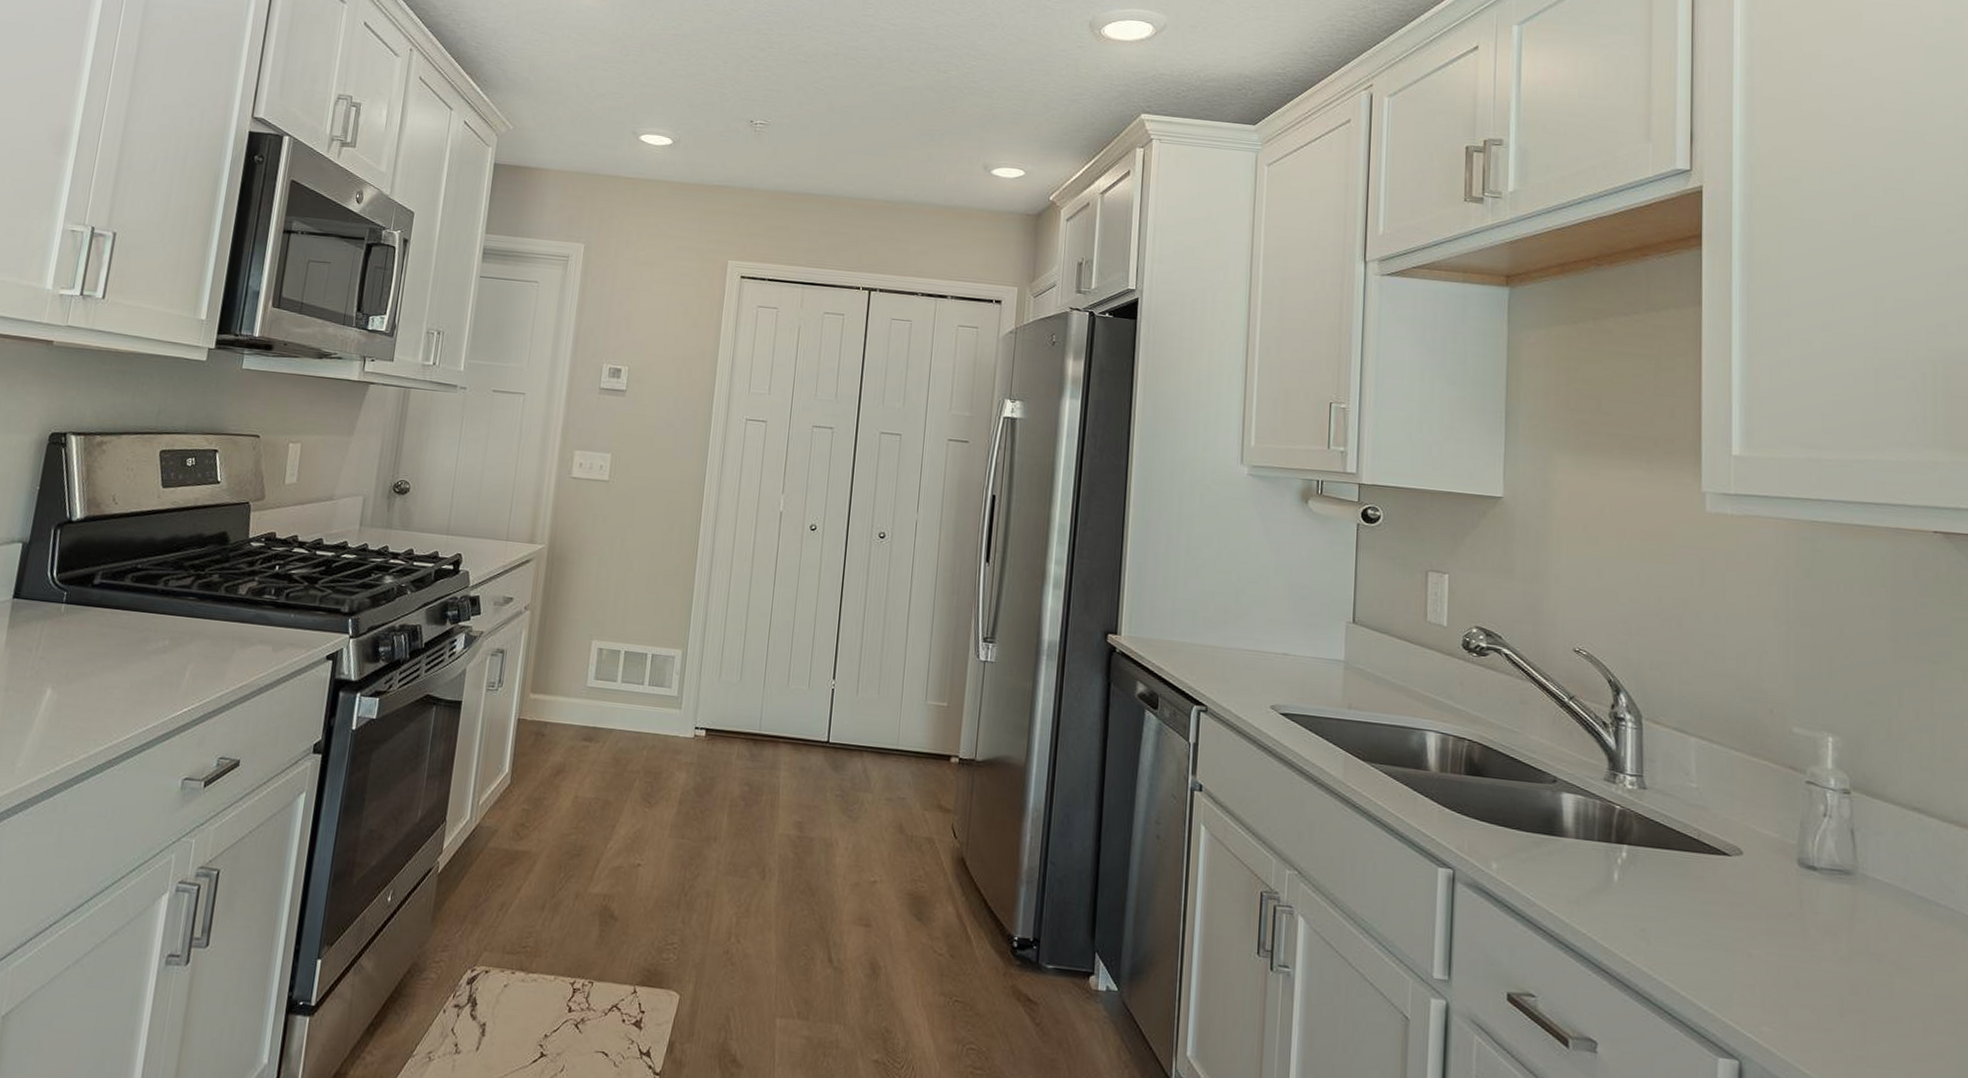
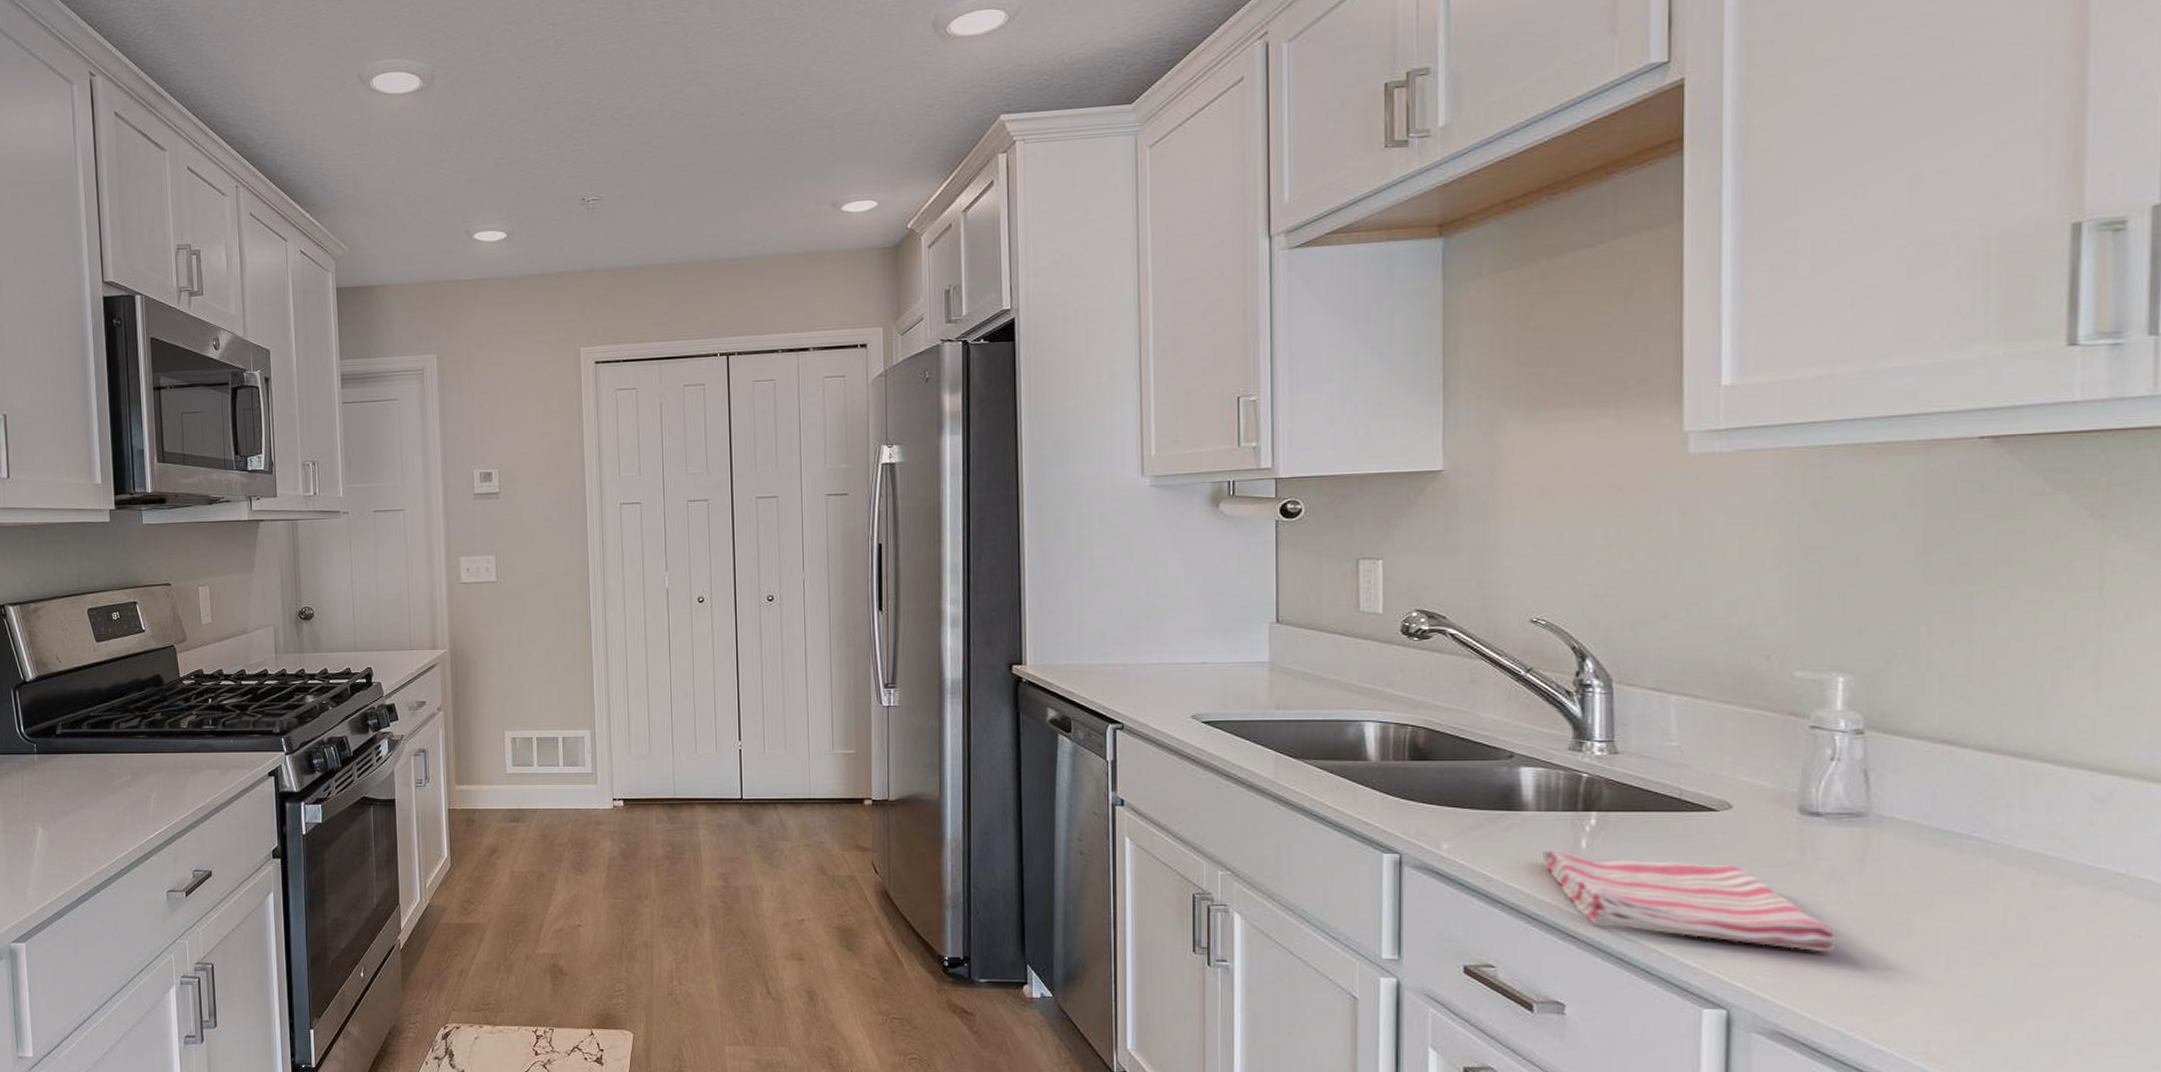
dish towel: none [1580,878,1832,1008] -> present [1542,849,1837,951]

